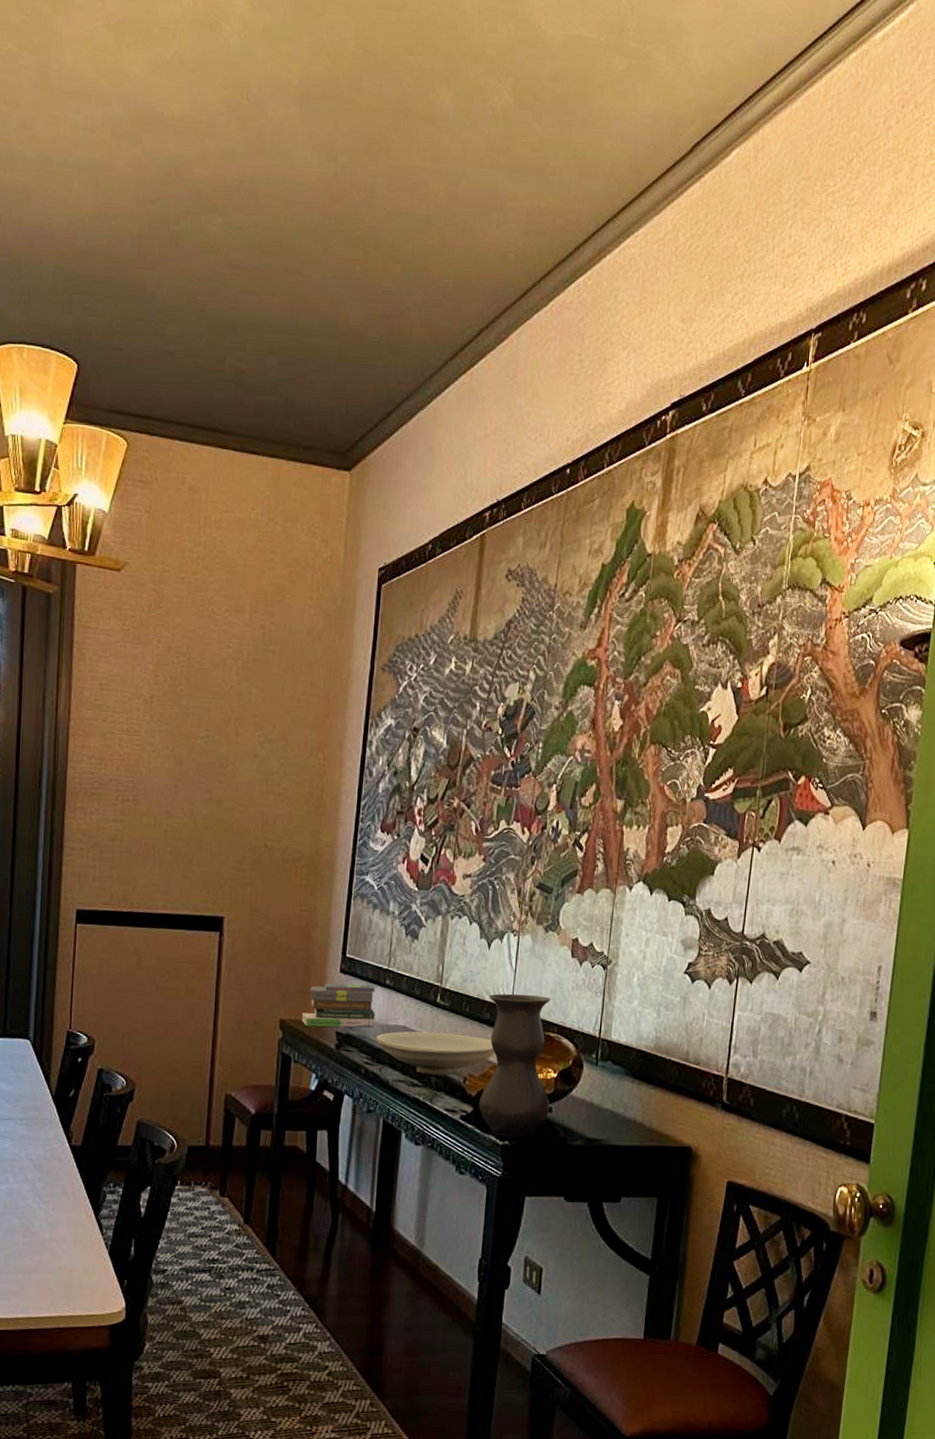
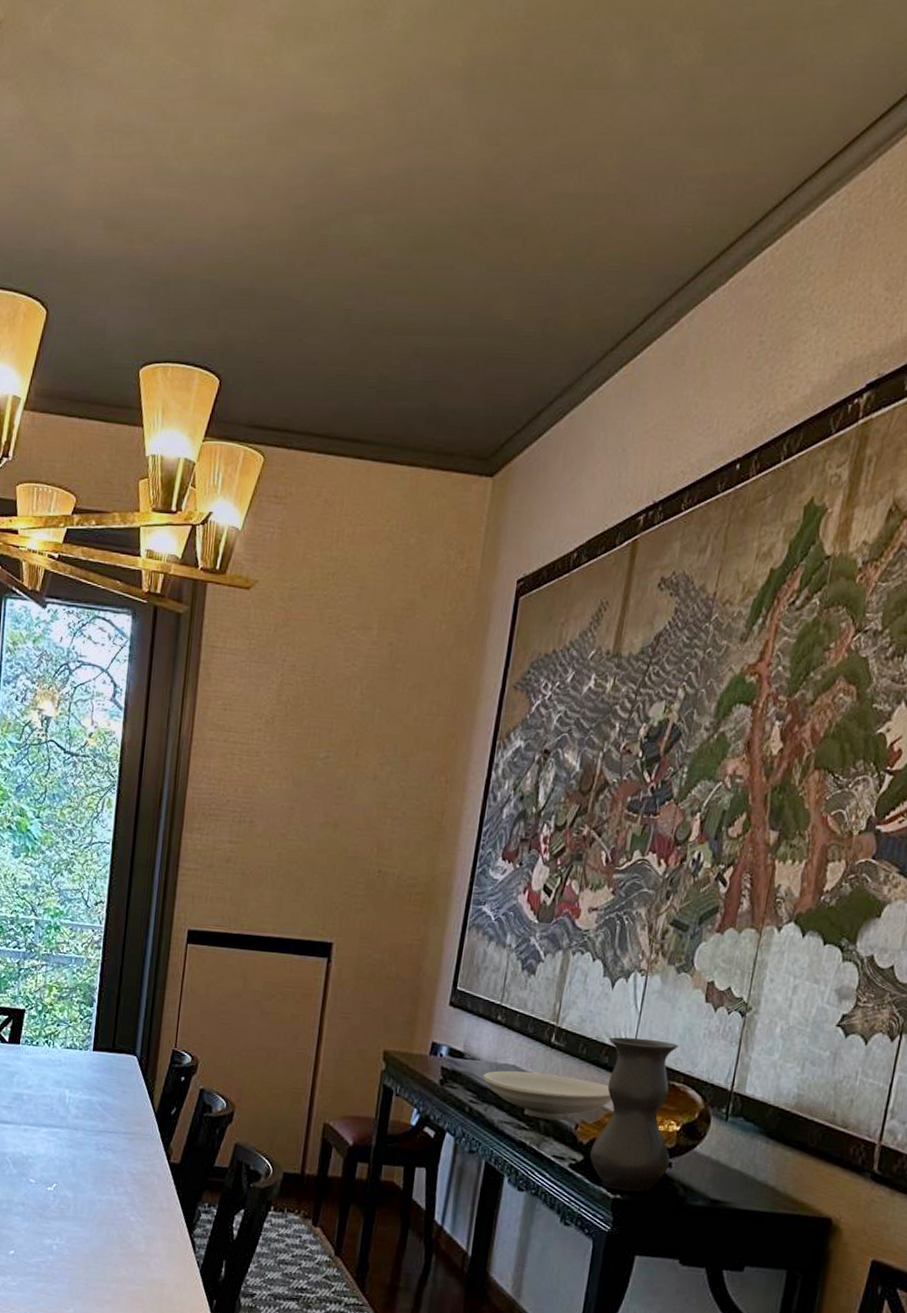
books: present [301,983,375,1028] -> none [405,1016,486,1065]

